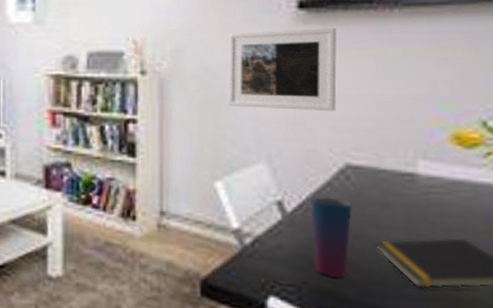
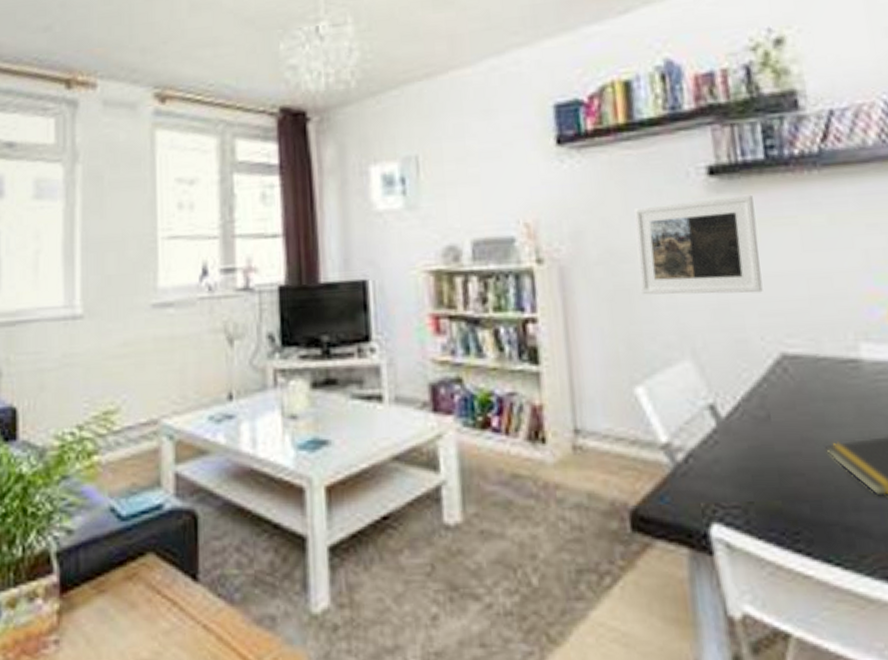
cup: present [311,197,353,278] -> none [747,395,798,494]

